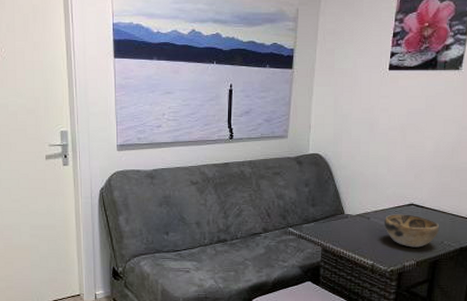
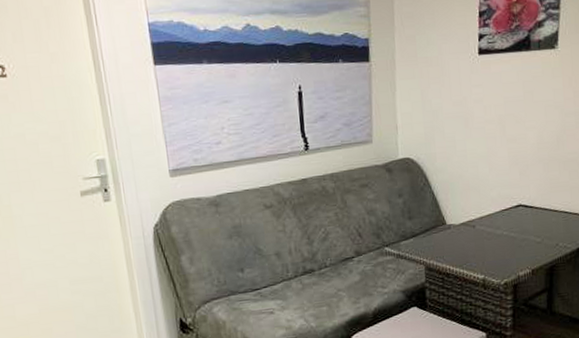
decorative bowl: present [385,214,440,248] -> none [492,217,553,255]

